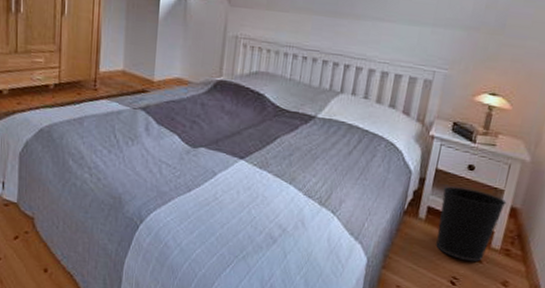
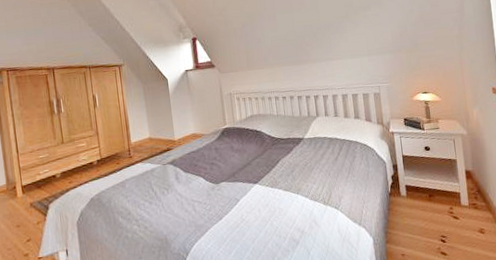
wastebasket: present [436,186,507,261] -> none [412,164,461,221]

